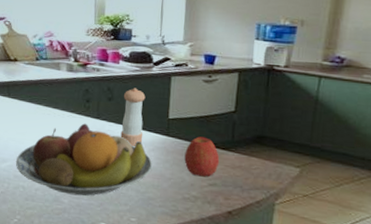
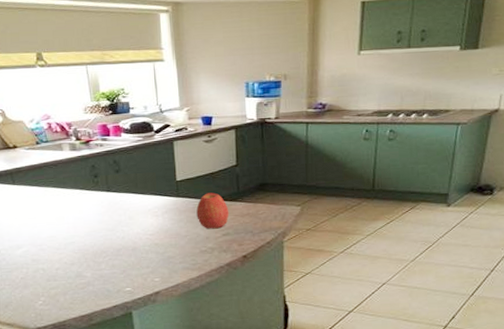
fruit bowl: present [15,123,153,196] -> none [31,198,168,268]
pepper shaker: present [120,88,146,146] -> none [130,157,155,212]

